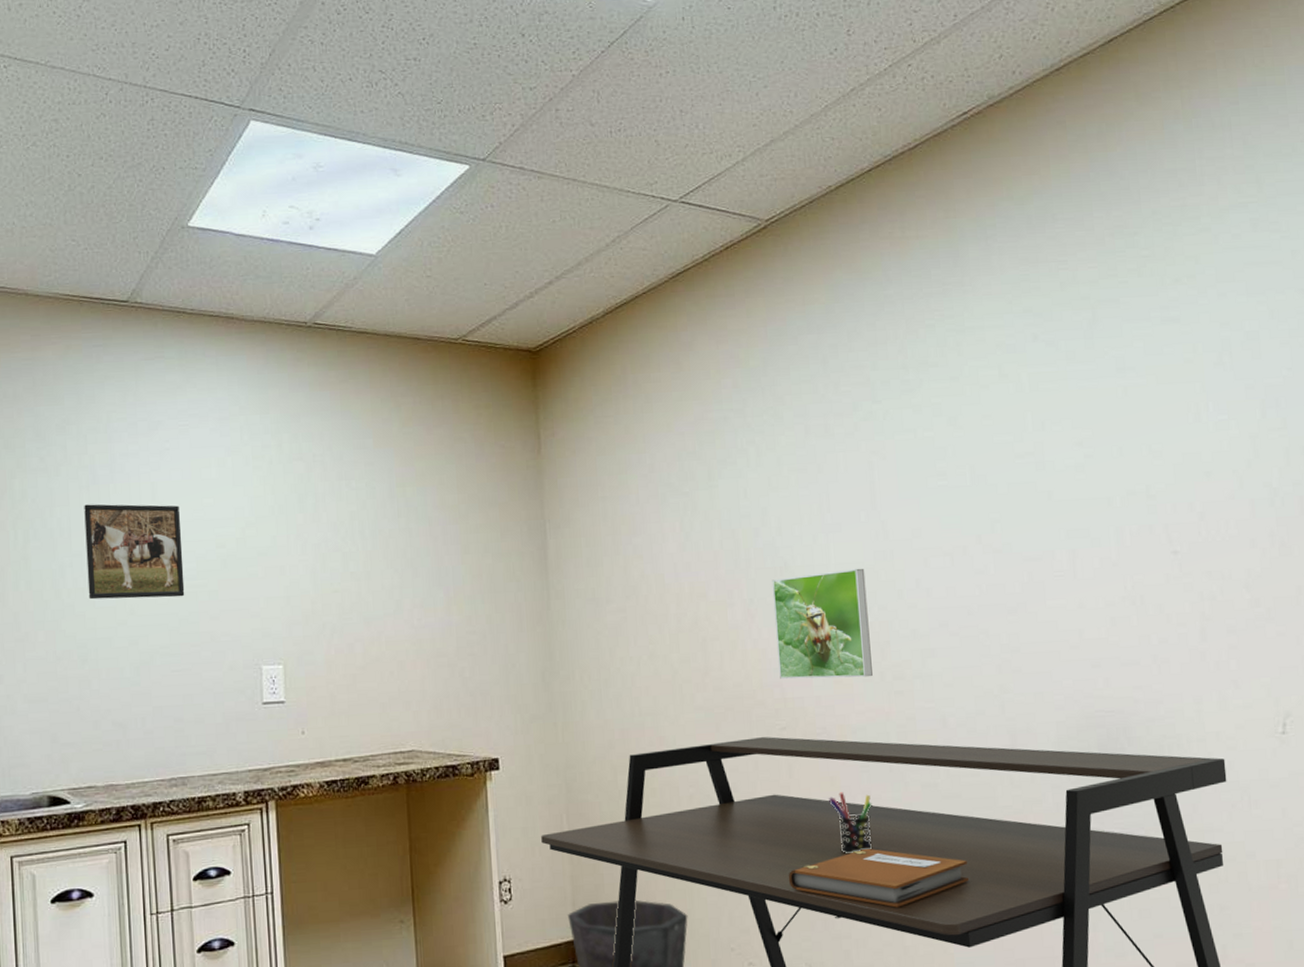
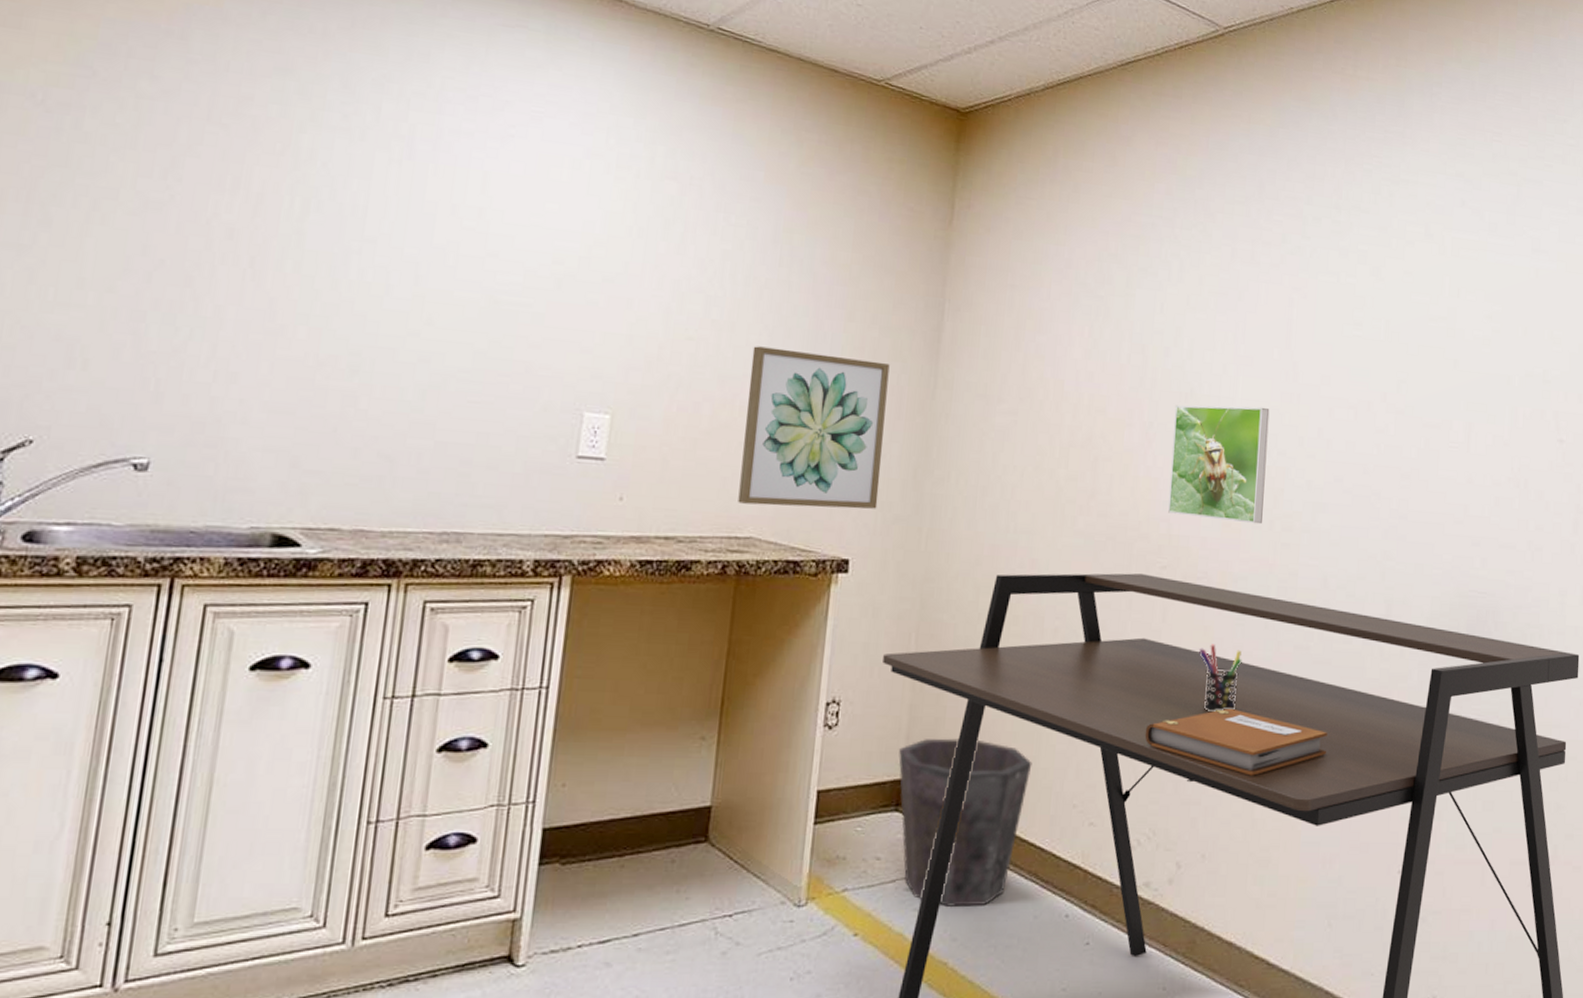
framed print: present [84,504,185,600] -> none [375,182,514,314]
wall art: none [388,584,515,723] -> present [738,346,890,509]

